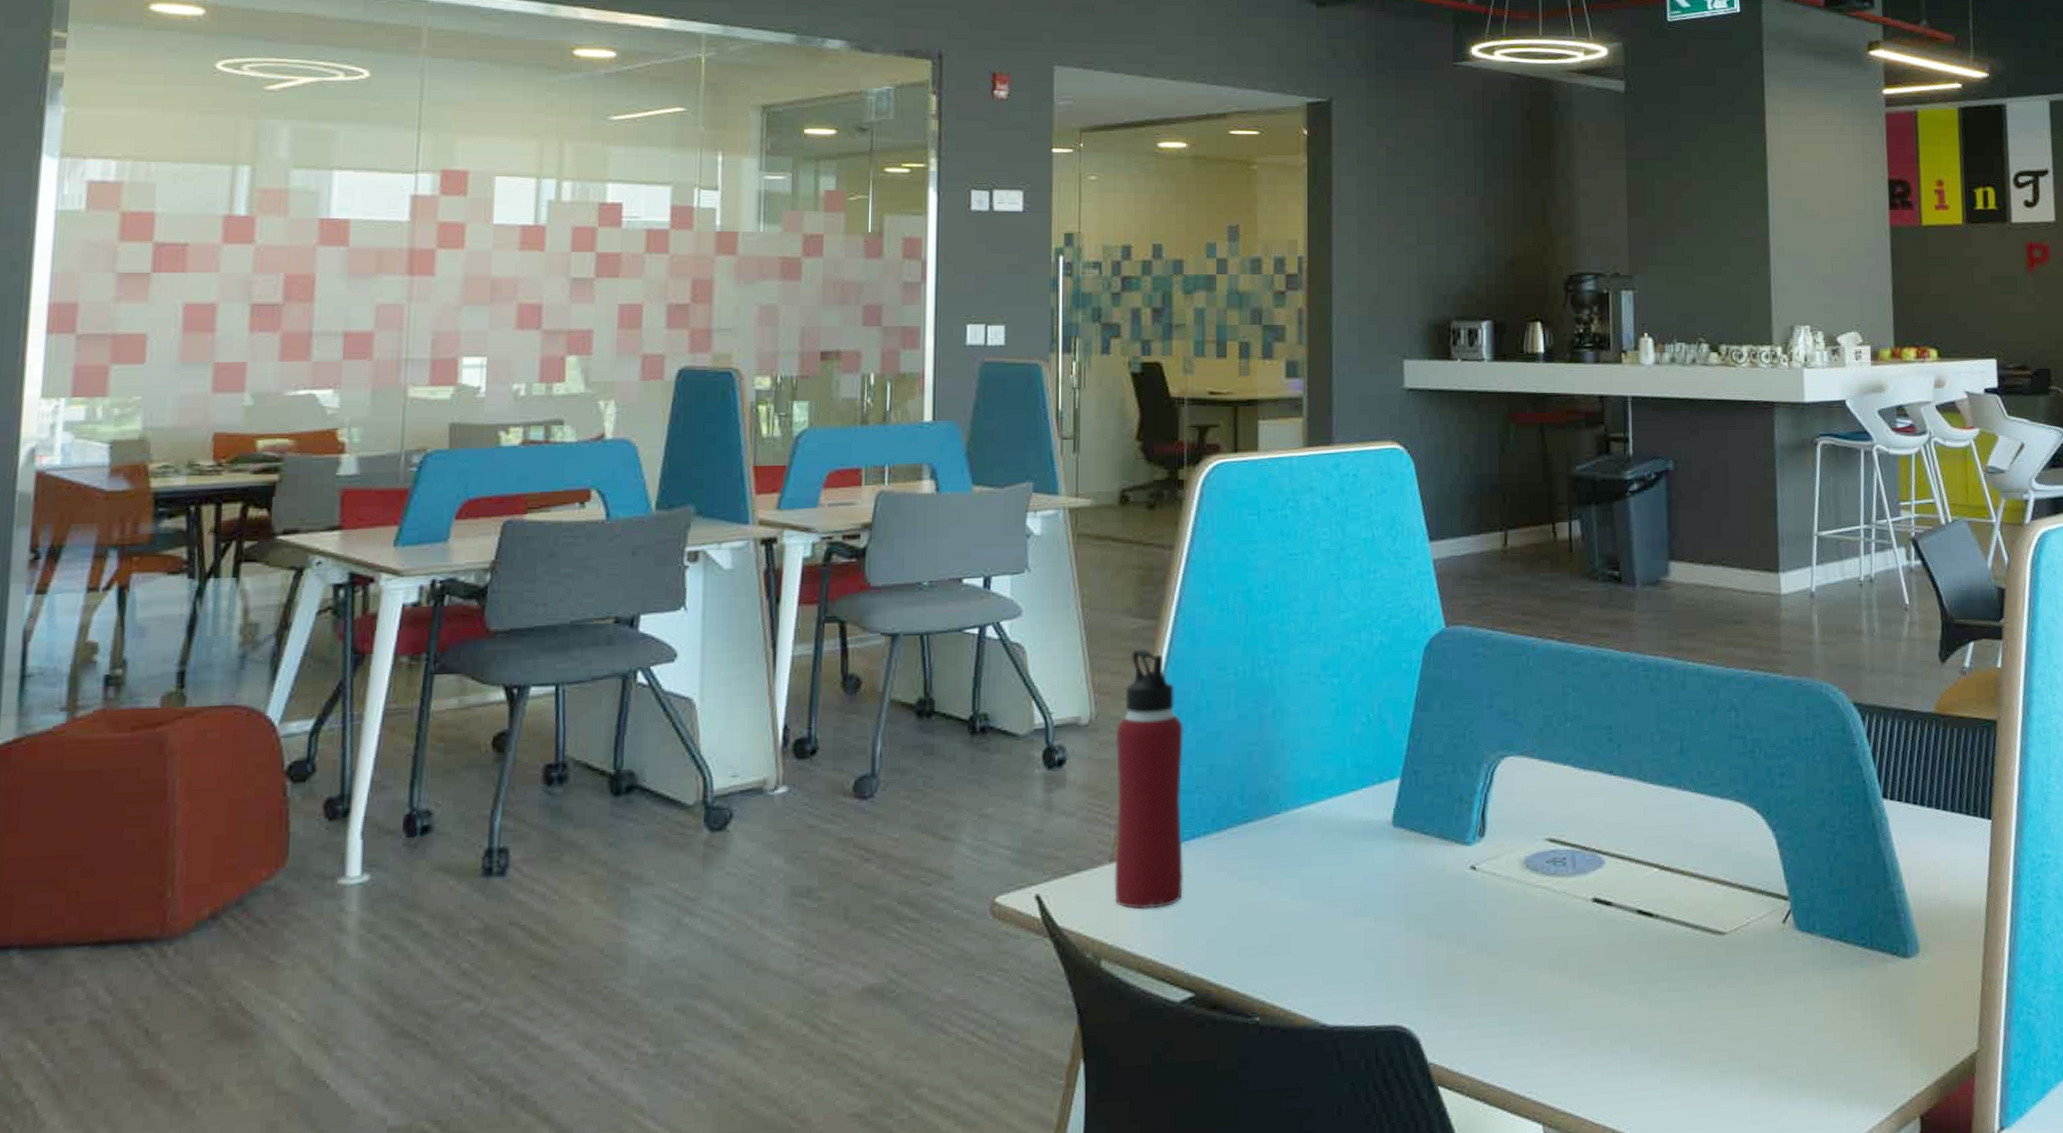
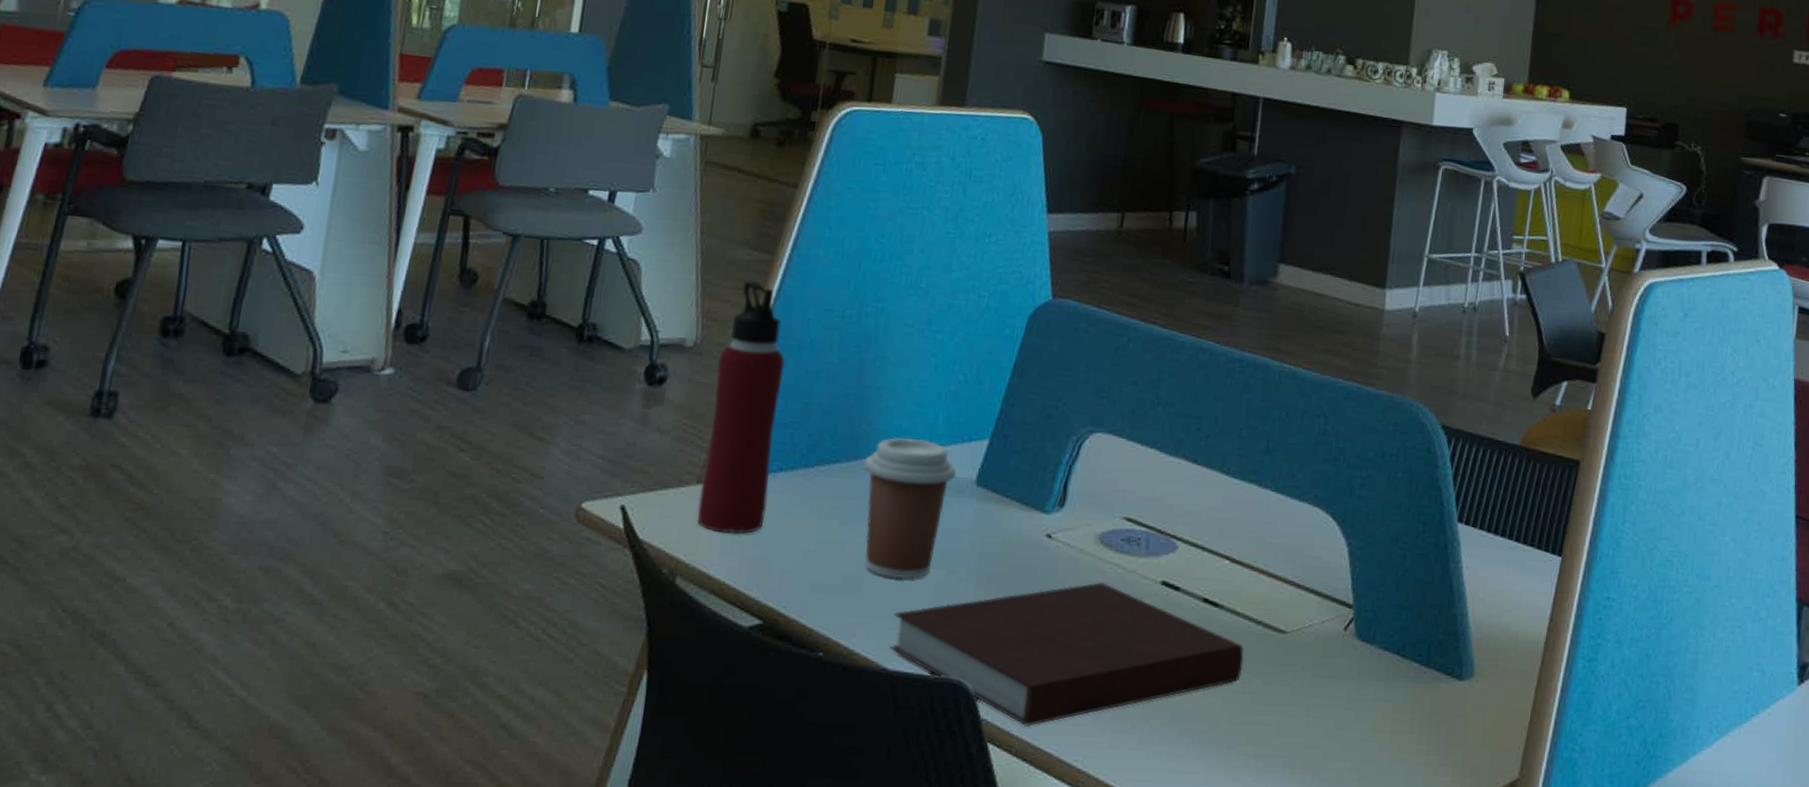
coffee cup: none [1277,787,1372,932] -> present [864,437,957,579]
notebook: none [1326,908,1686,1064] -> present [890,582,1244,726]

